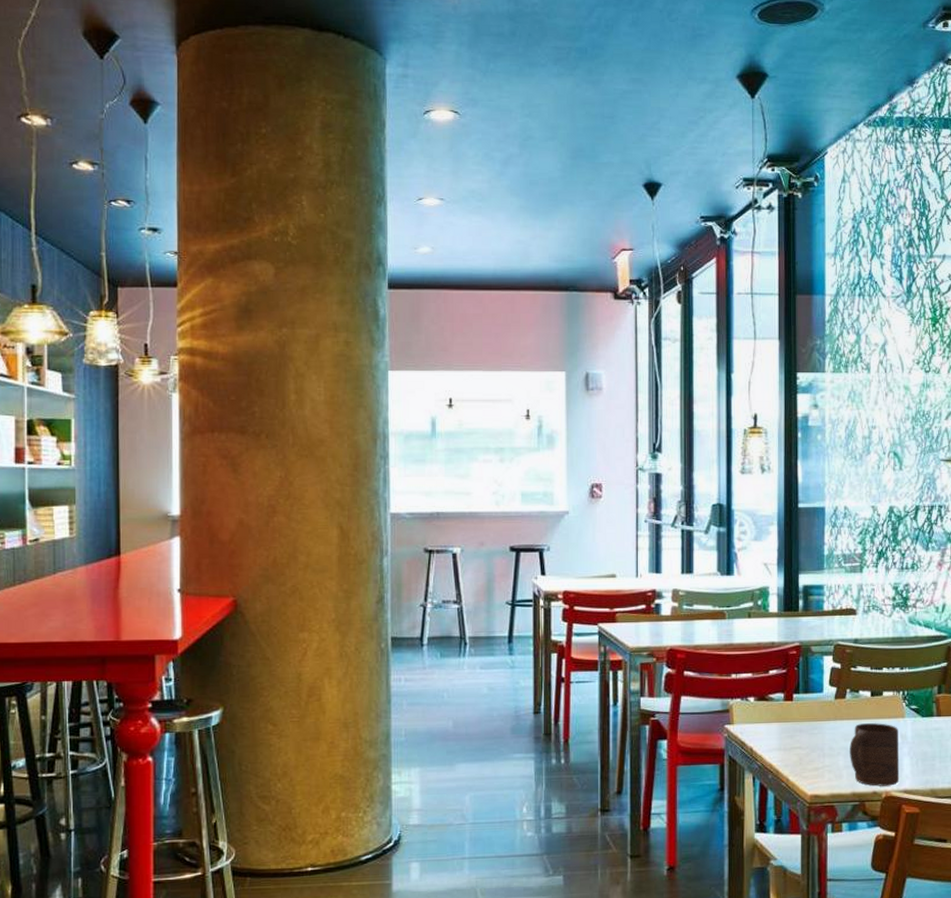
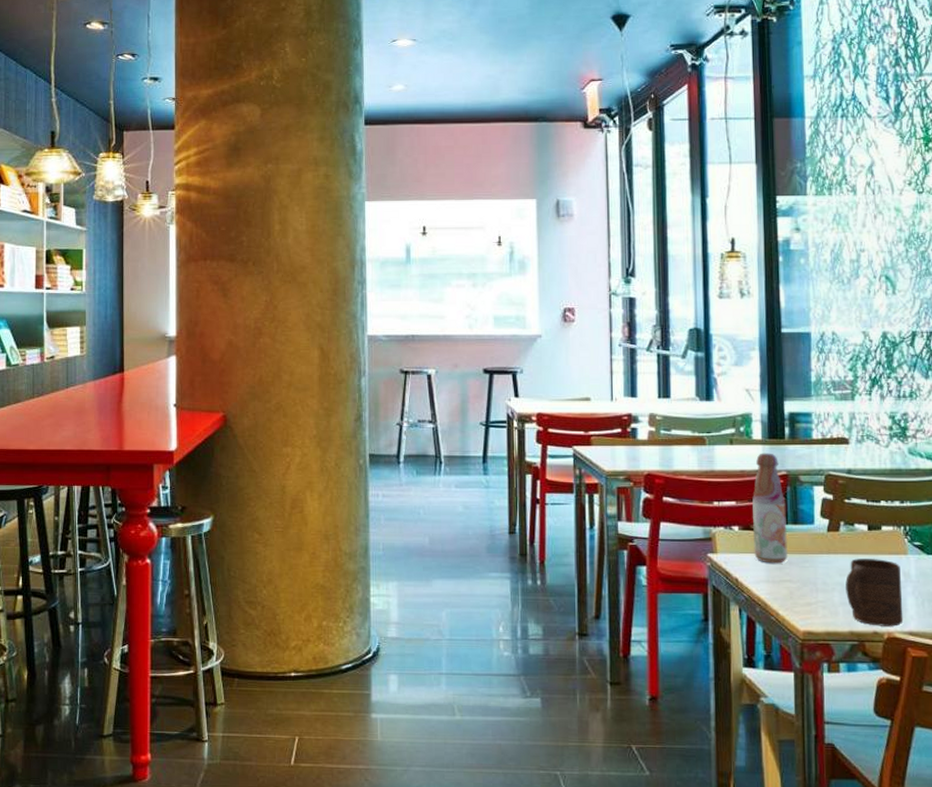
bottle: none [767,625,798,732] -> present [752,453,788,564]

